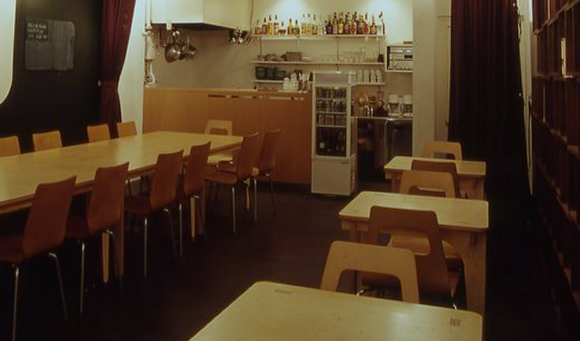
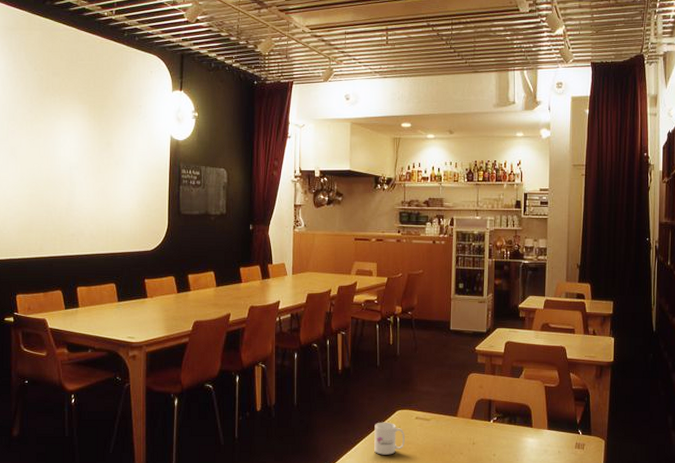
mug: none [231,295,264,332] -> present [374,422,405,455]

